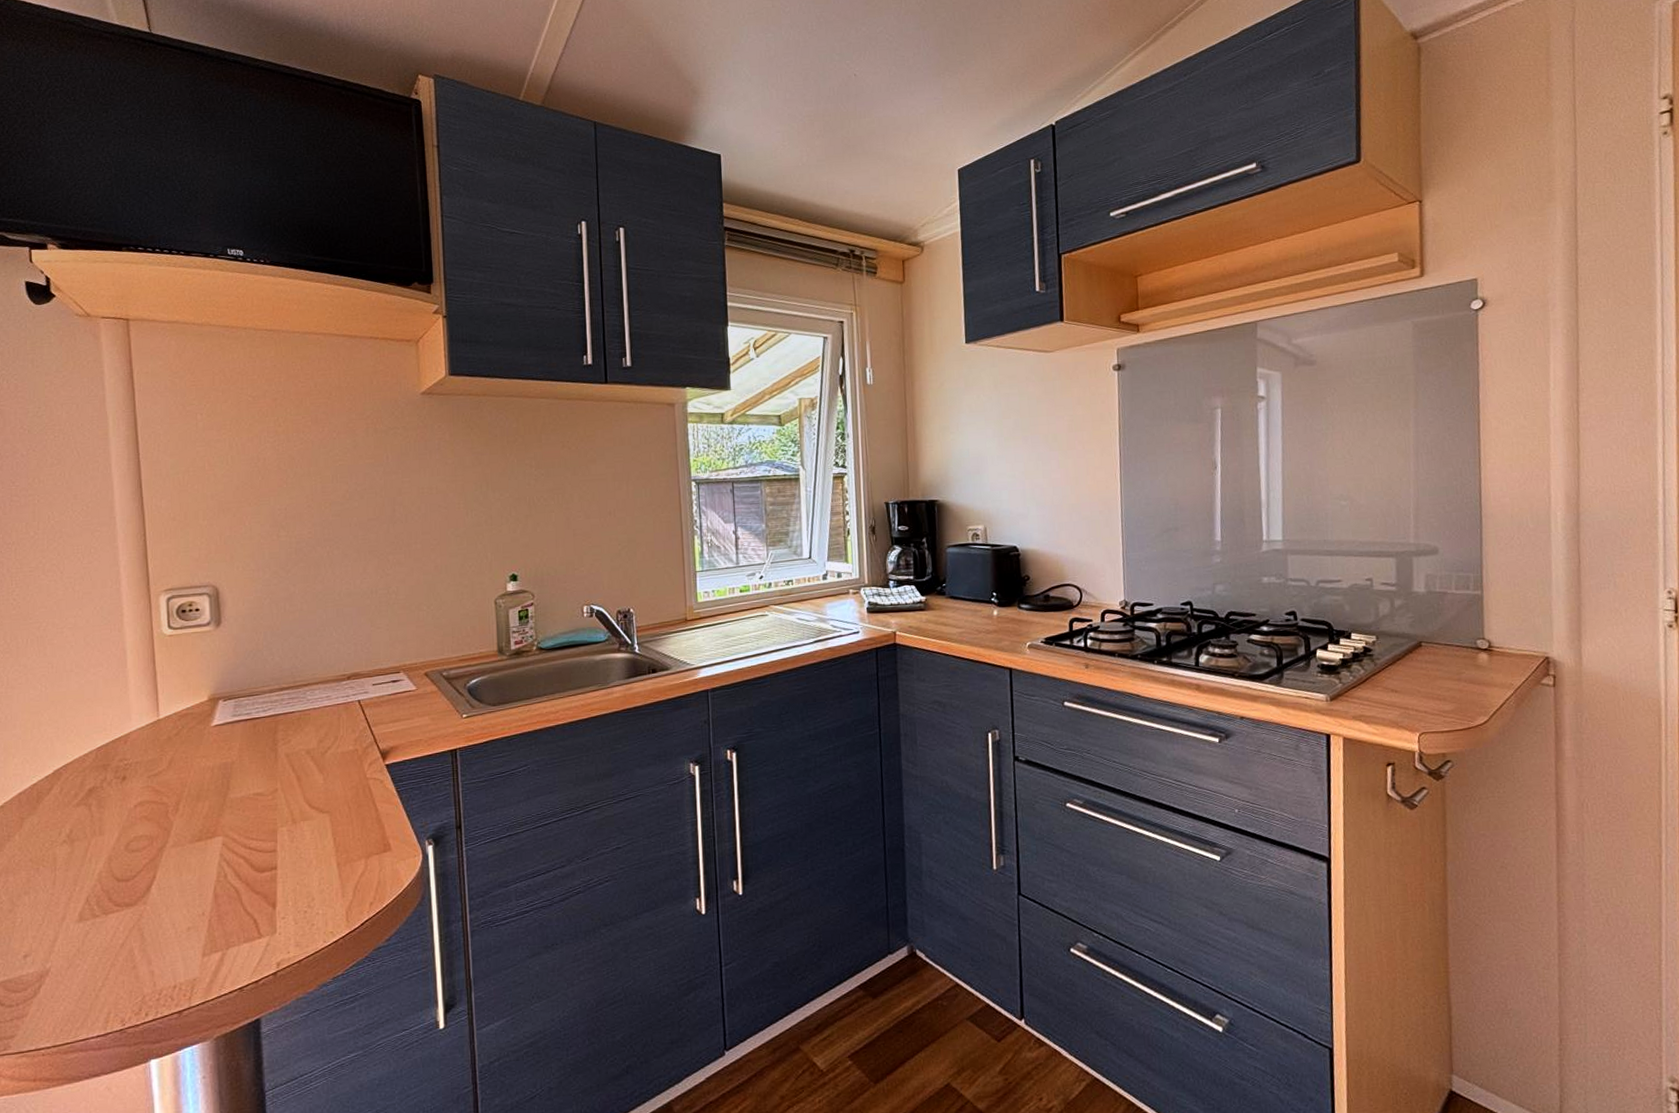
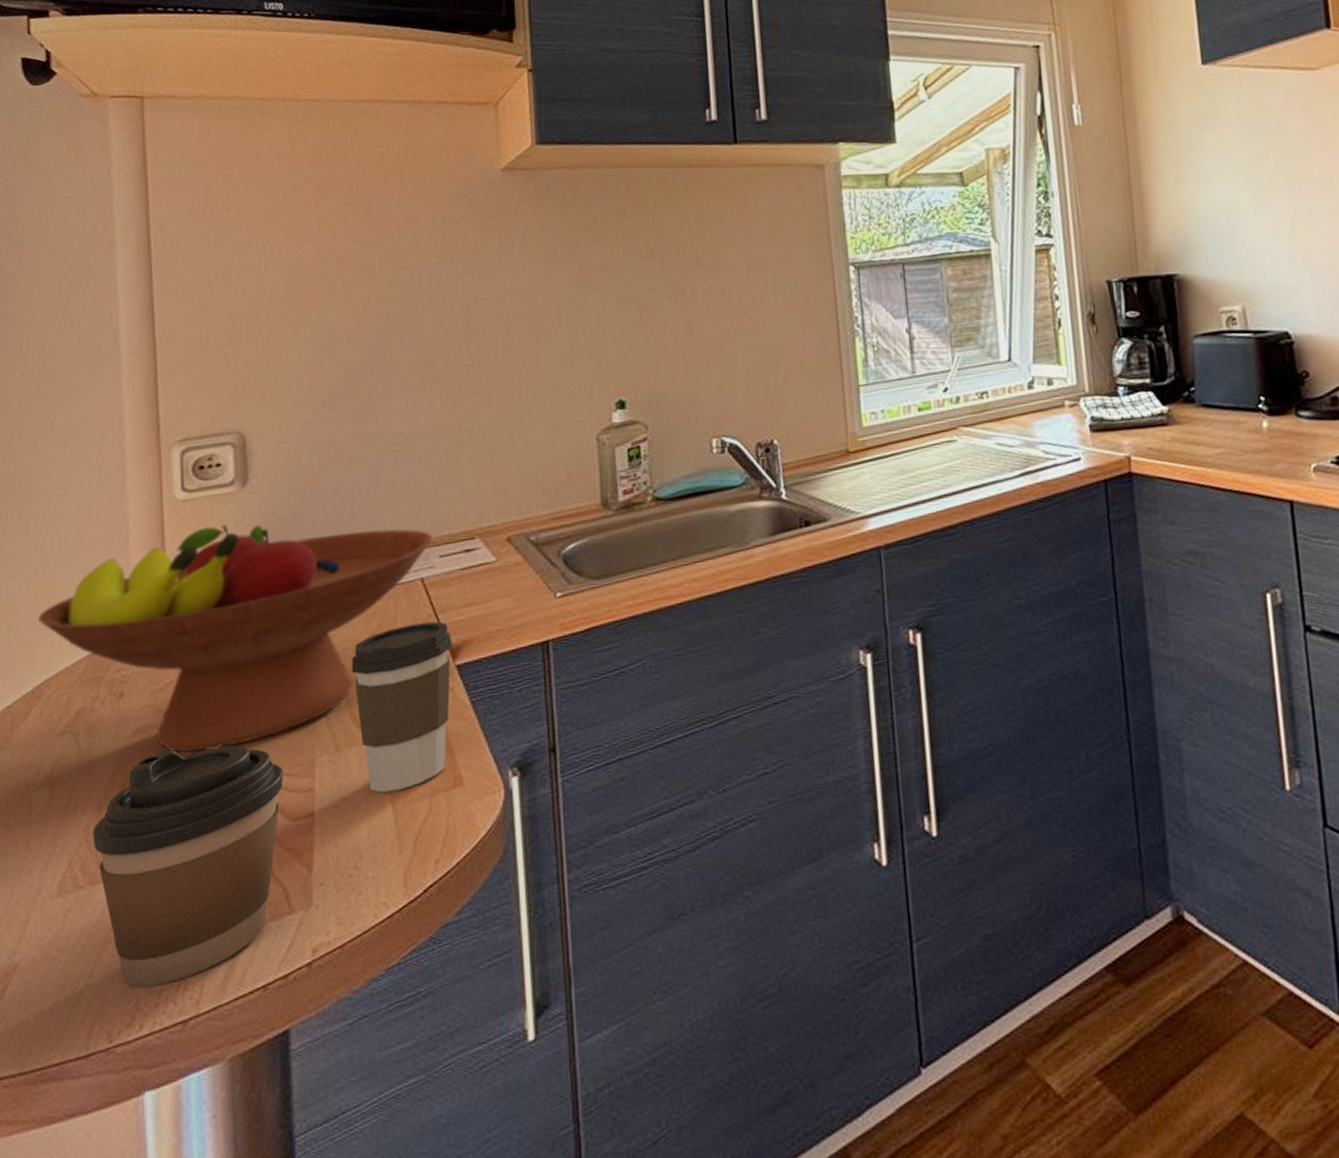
fruit bowl: none [55,655,368,822] -> present [37,525,433,753]
coffee cup: none [105,817,253,988] -> present [92,744,283,988]
coffee cup: none [305,732,383,854] -> present [352,621,453,793]

